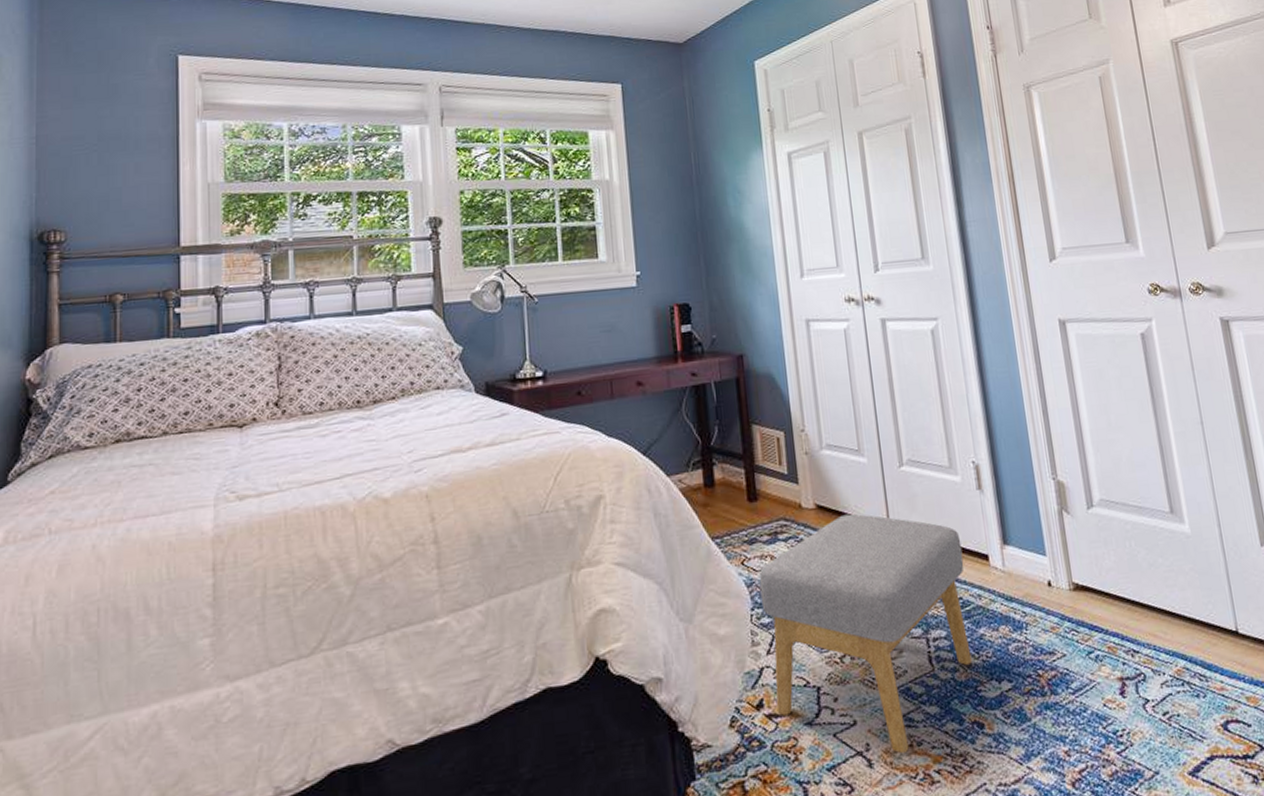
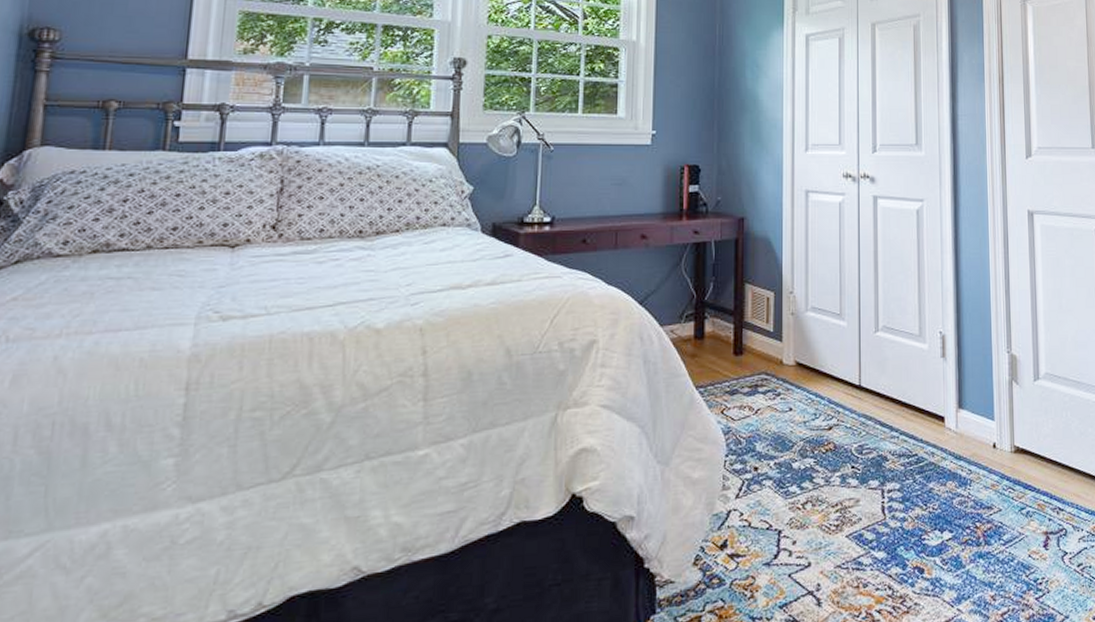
footstool: present [759,513,972,754] -> none [736,372,922,594]

